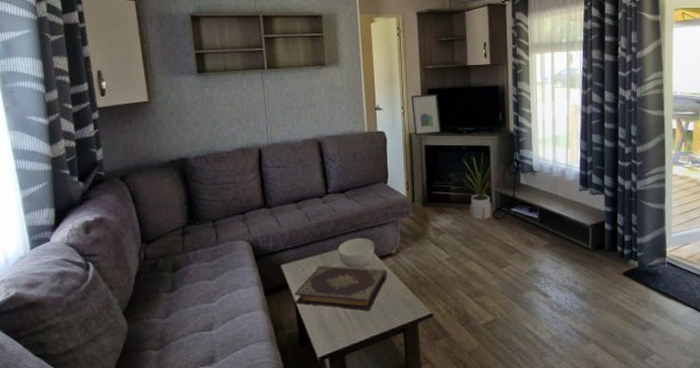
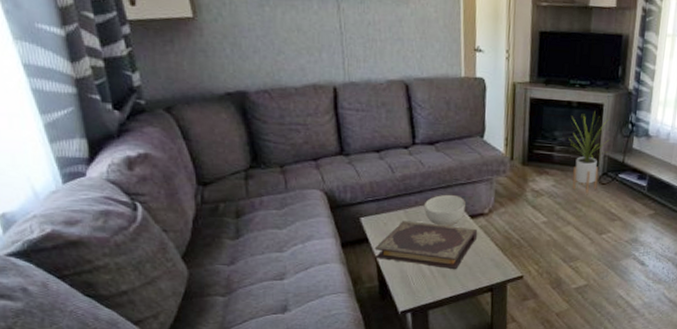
picture frame: present [411,93,442,135] -> none [518,37,551,86]

